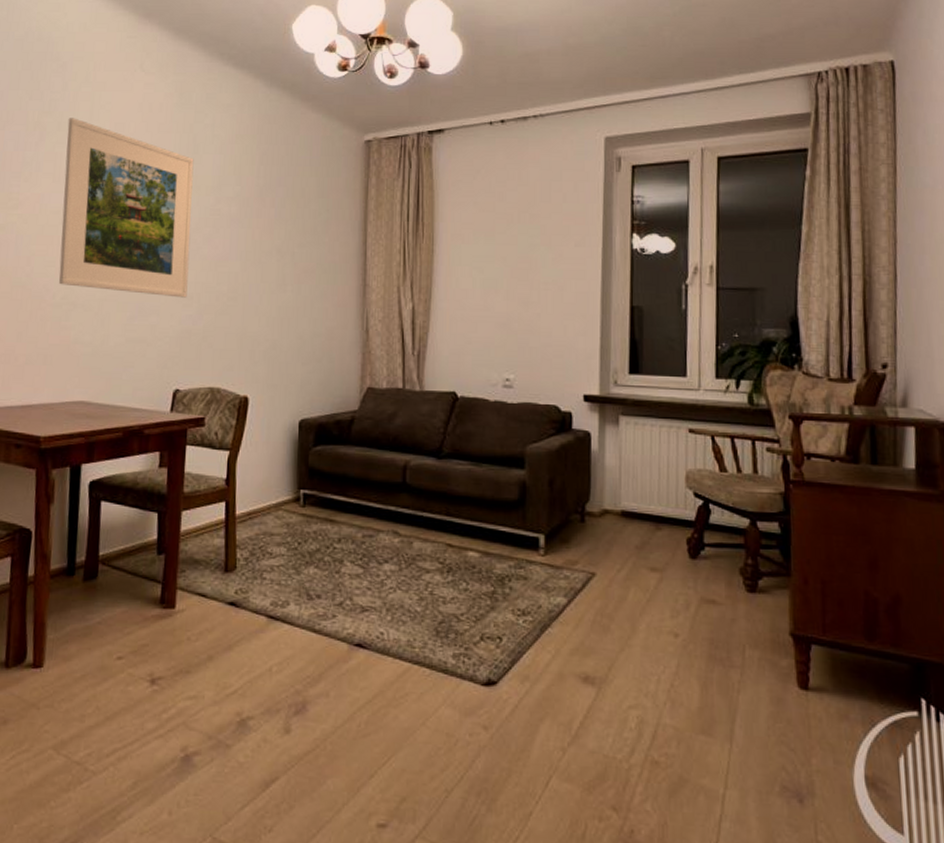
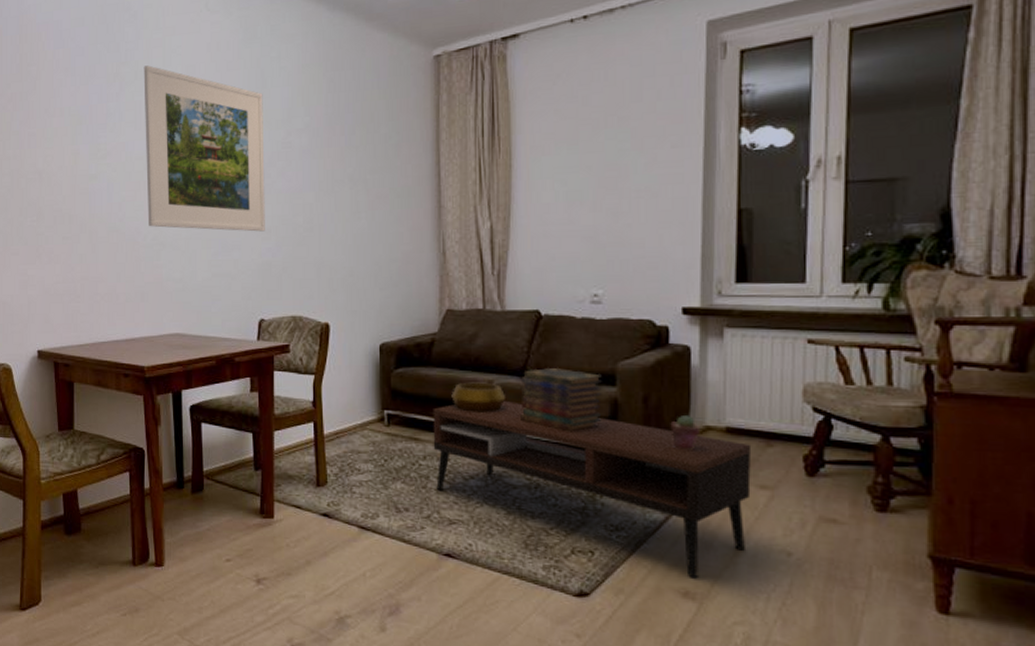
coffee table: none [348,482,644,661] -> present [433,401,752,577]
decorative bowl: none [369,462,422,494] -> present [451,382,506,413]
book stack: none [435,450,512,515] -> present [520,368,602,432]
potted succulent: none [573,499,600,533] -> present [670,416,701,450]

